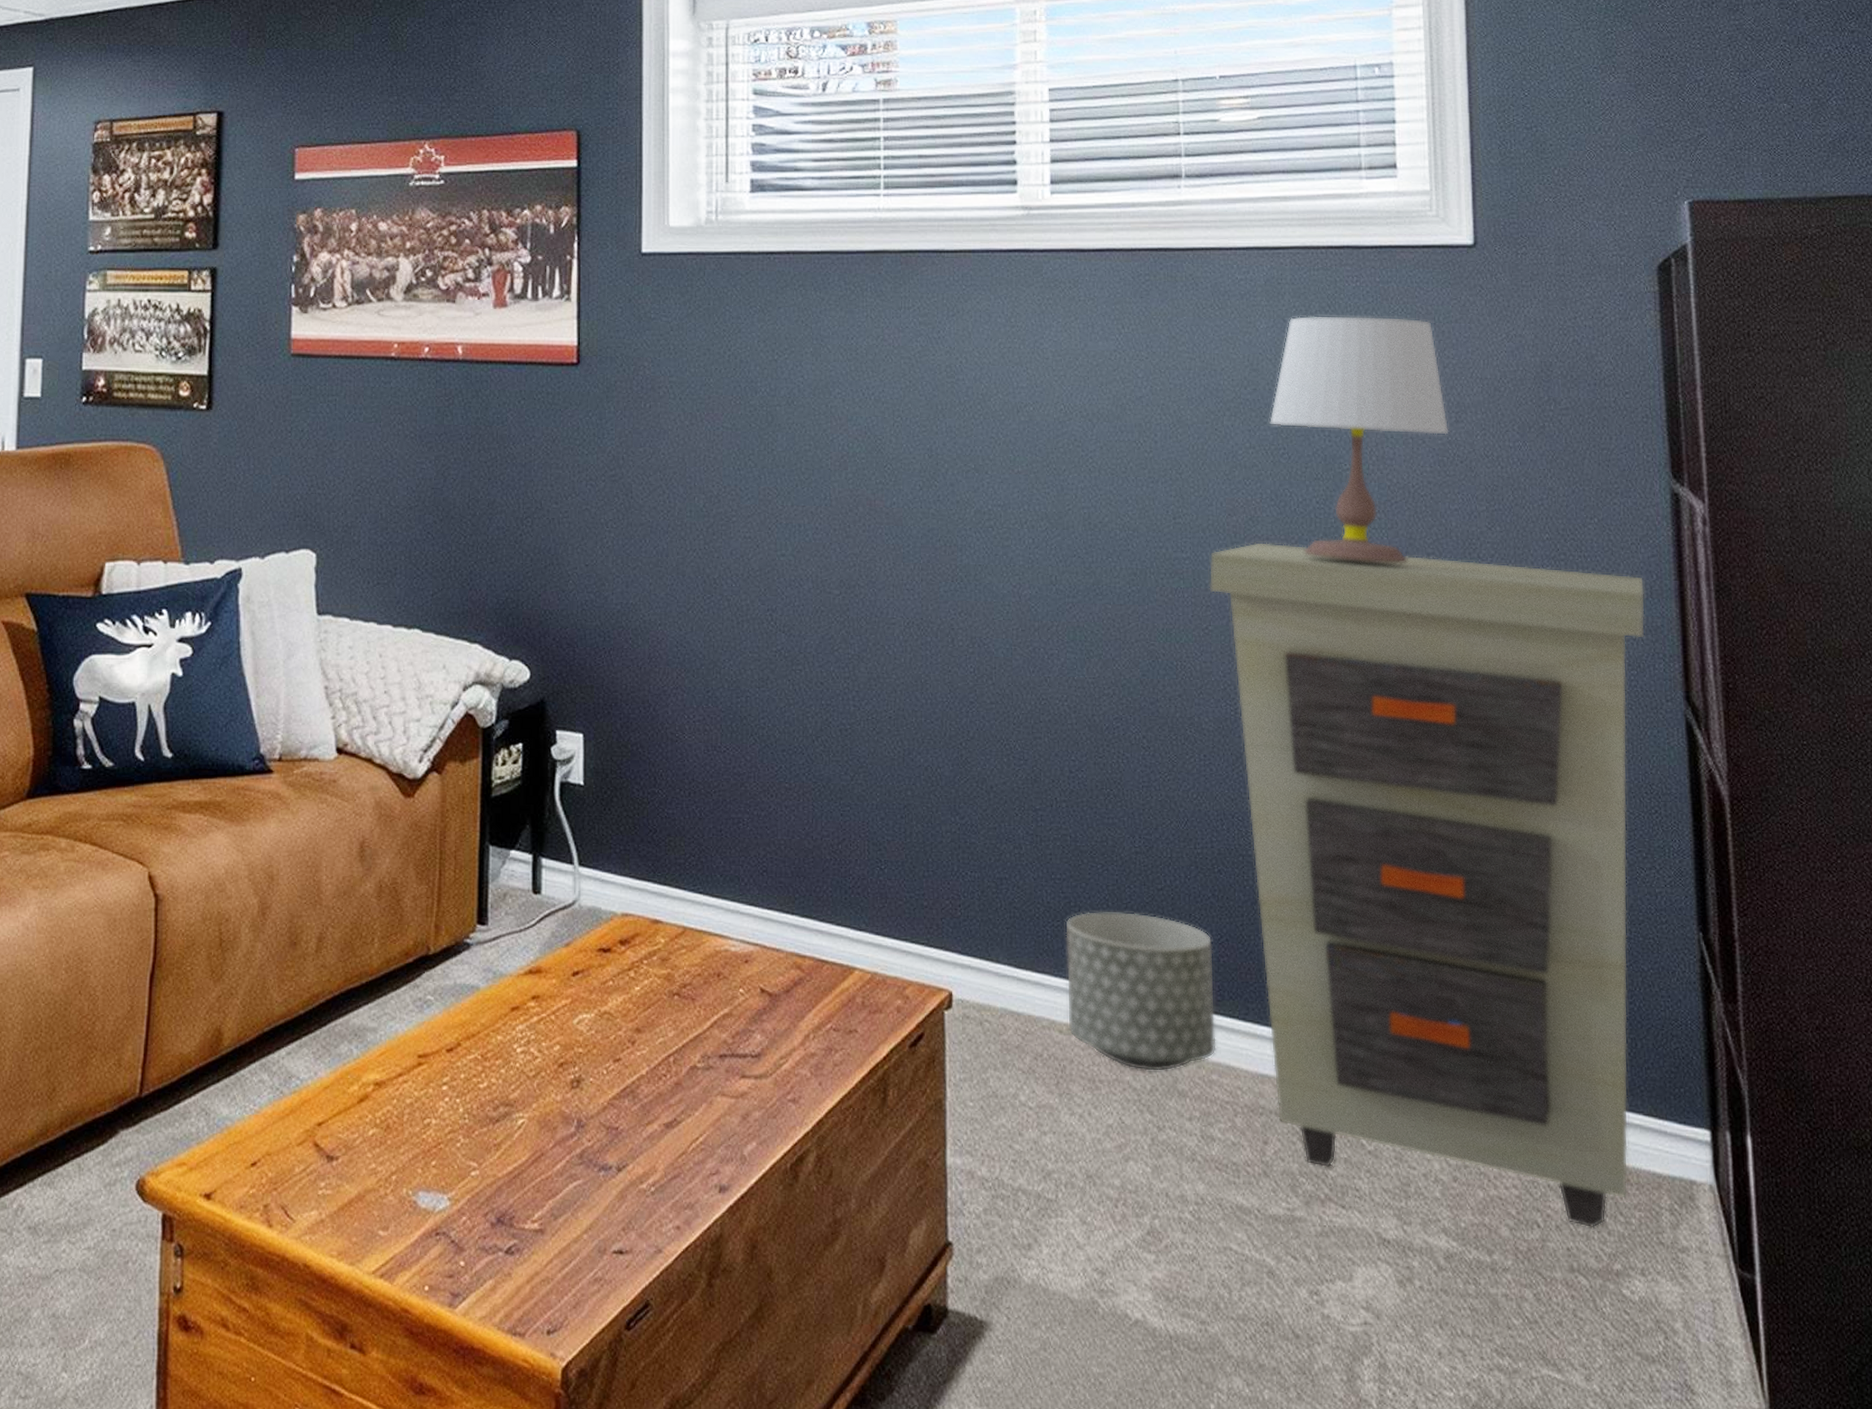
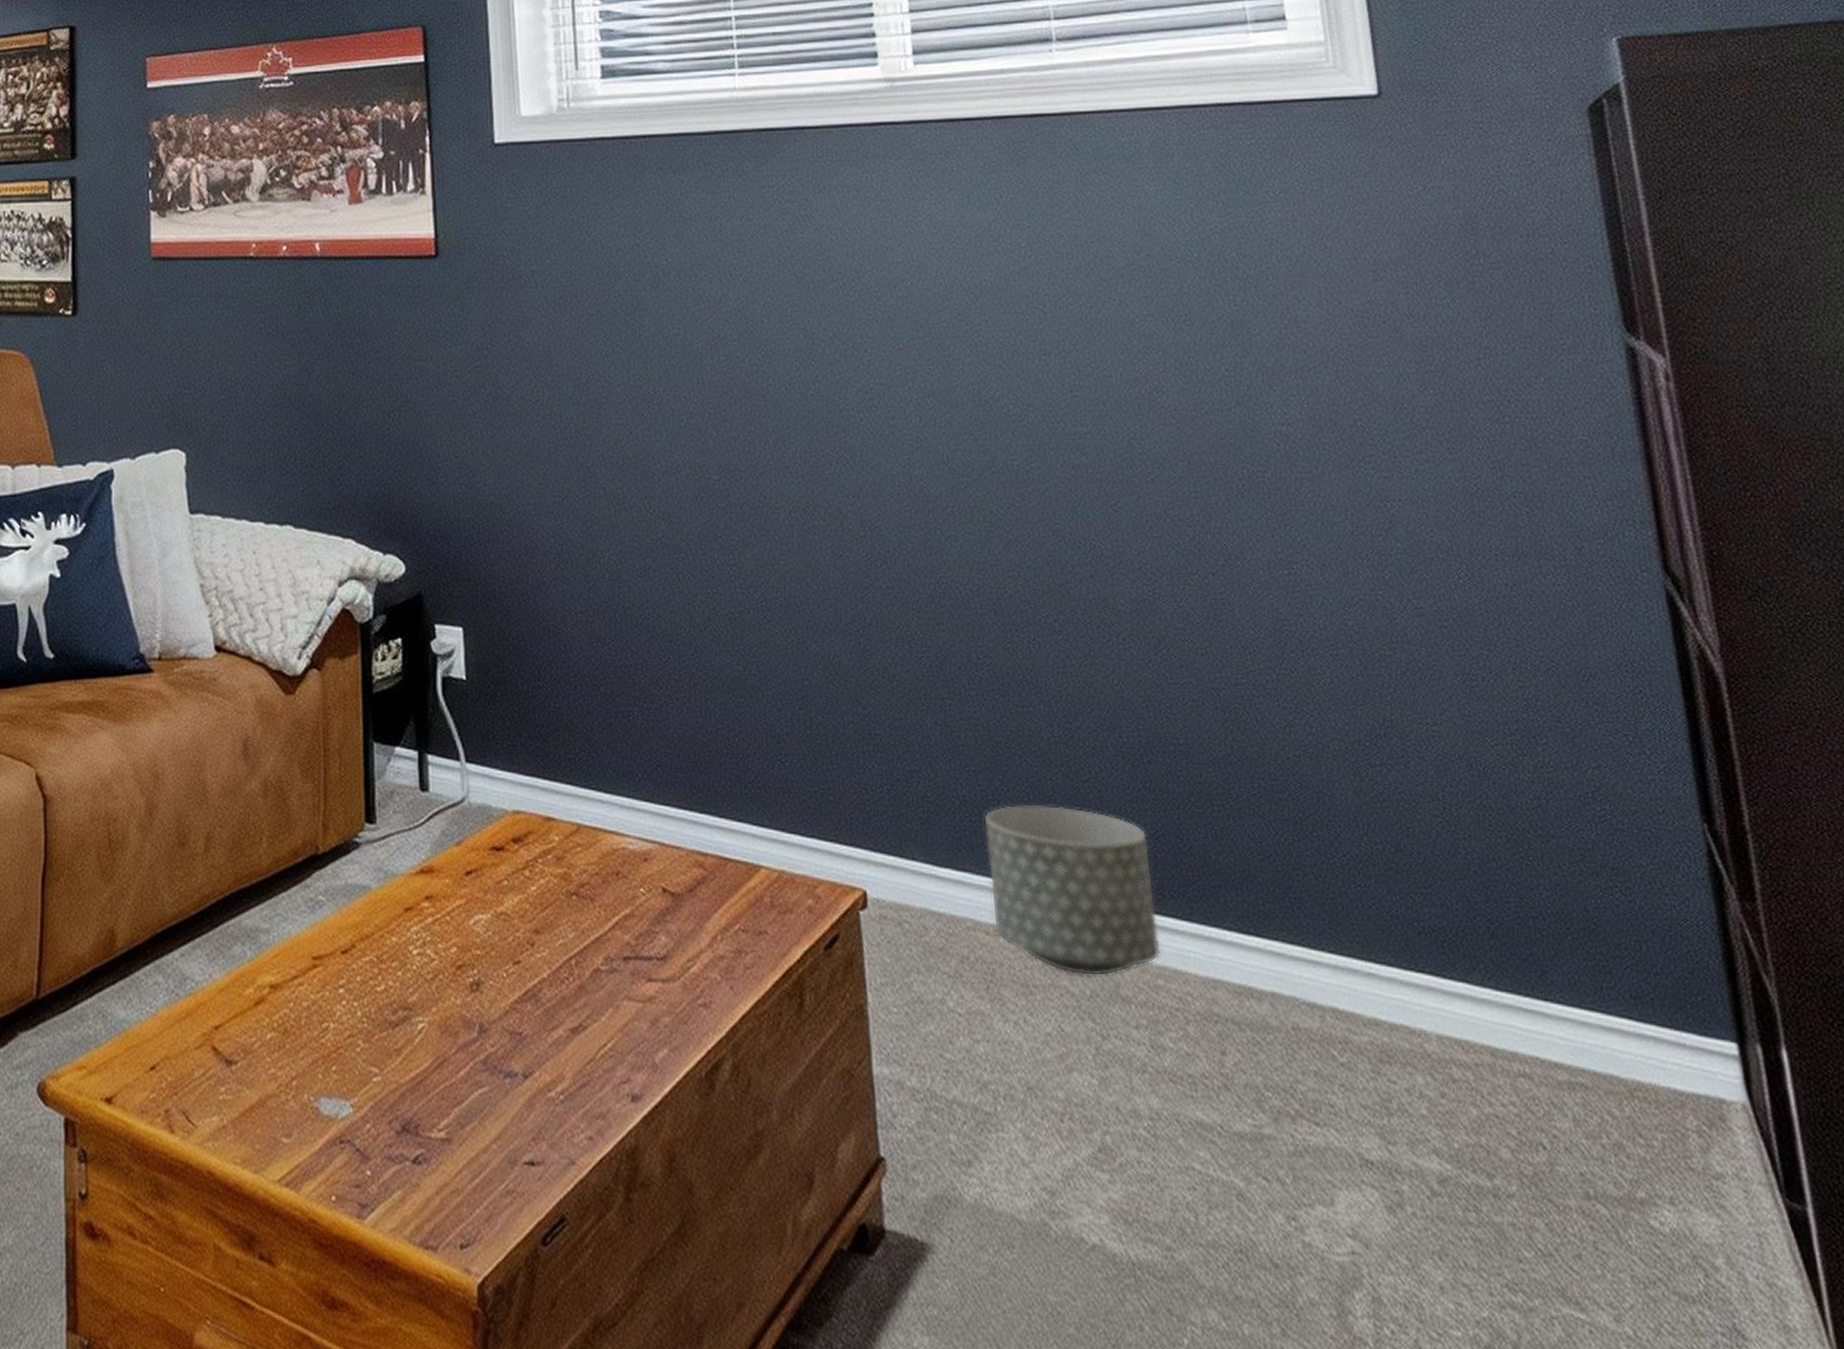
cabinet: present [1208,541,1646,1229] -> none [1112,413,1646,1151]
table lamp: present [1269,315,1449,563] -> none [1167,173,1368,431]

